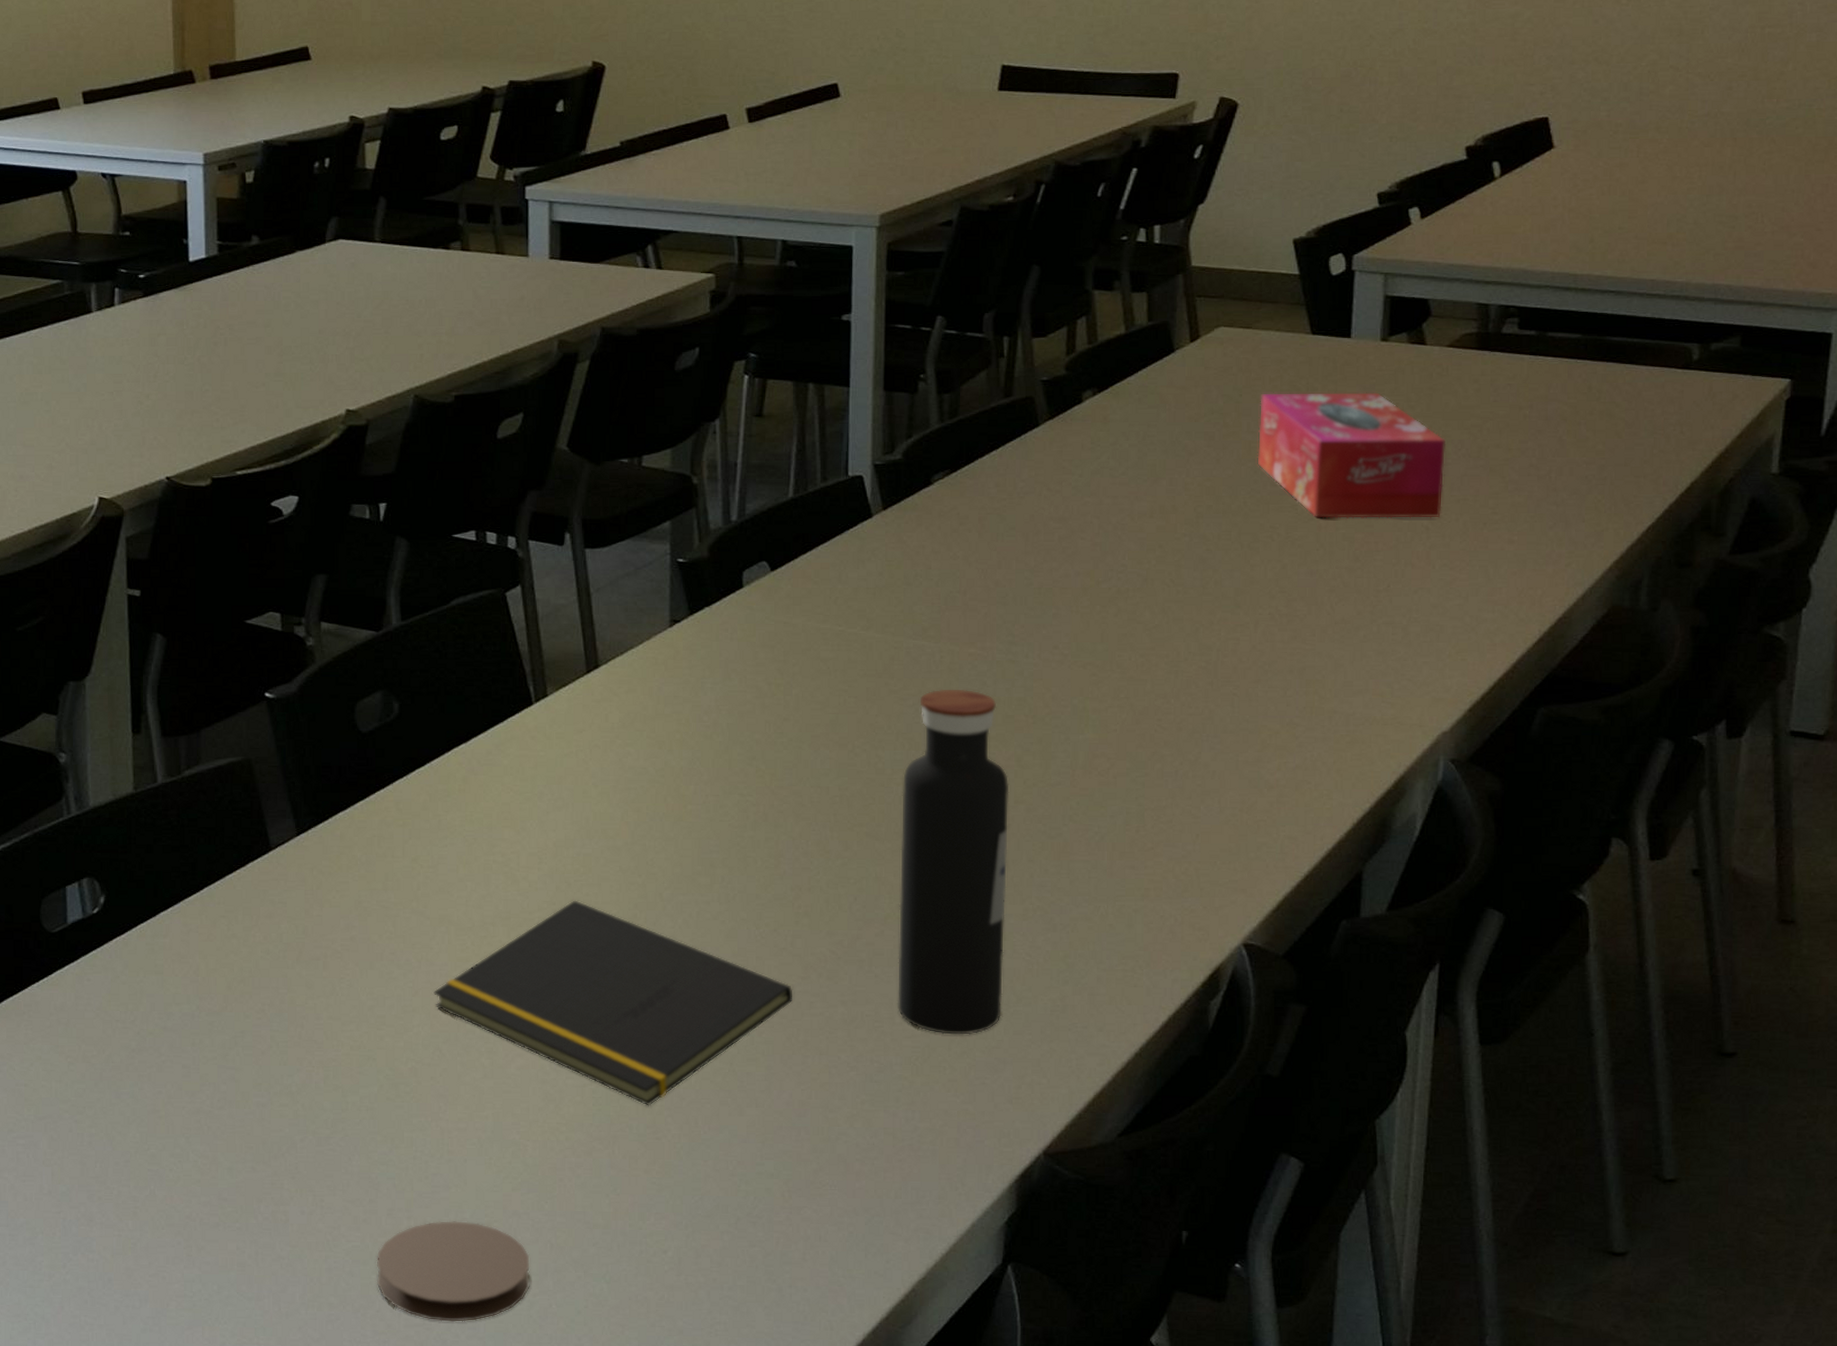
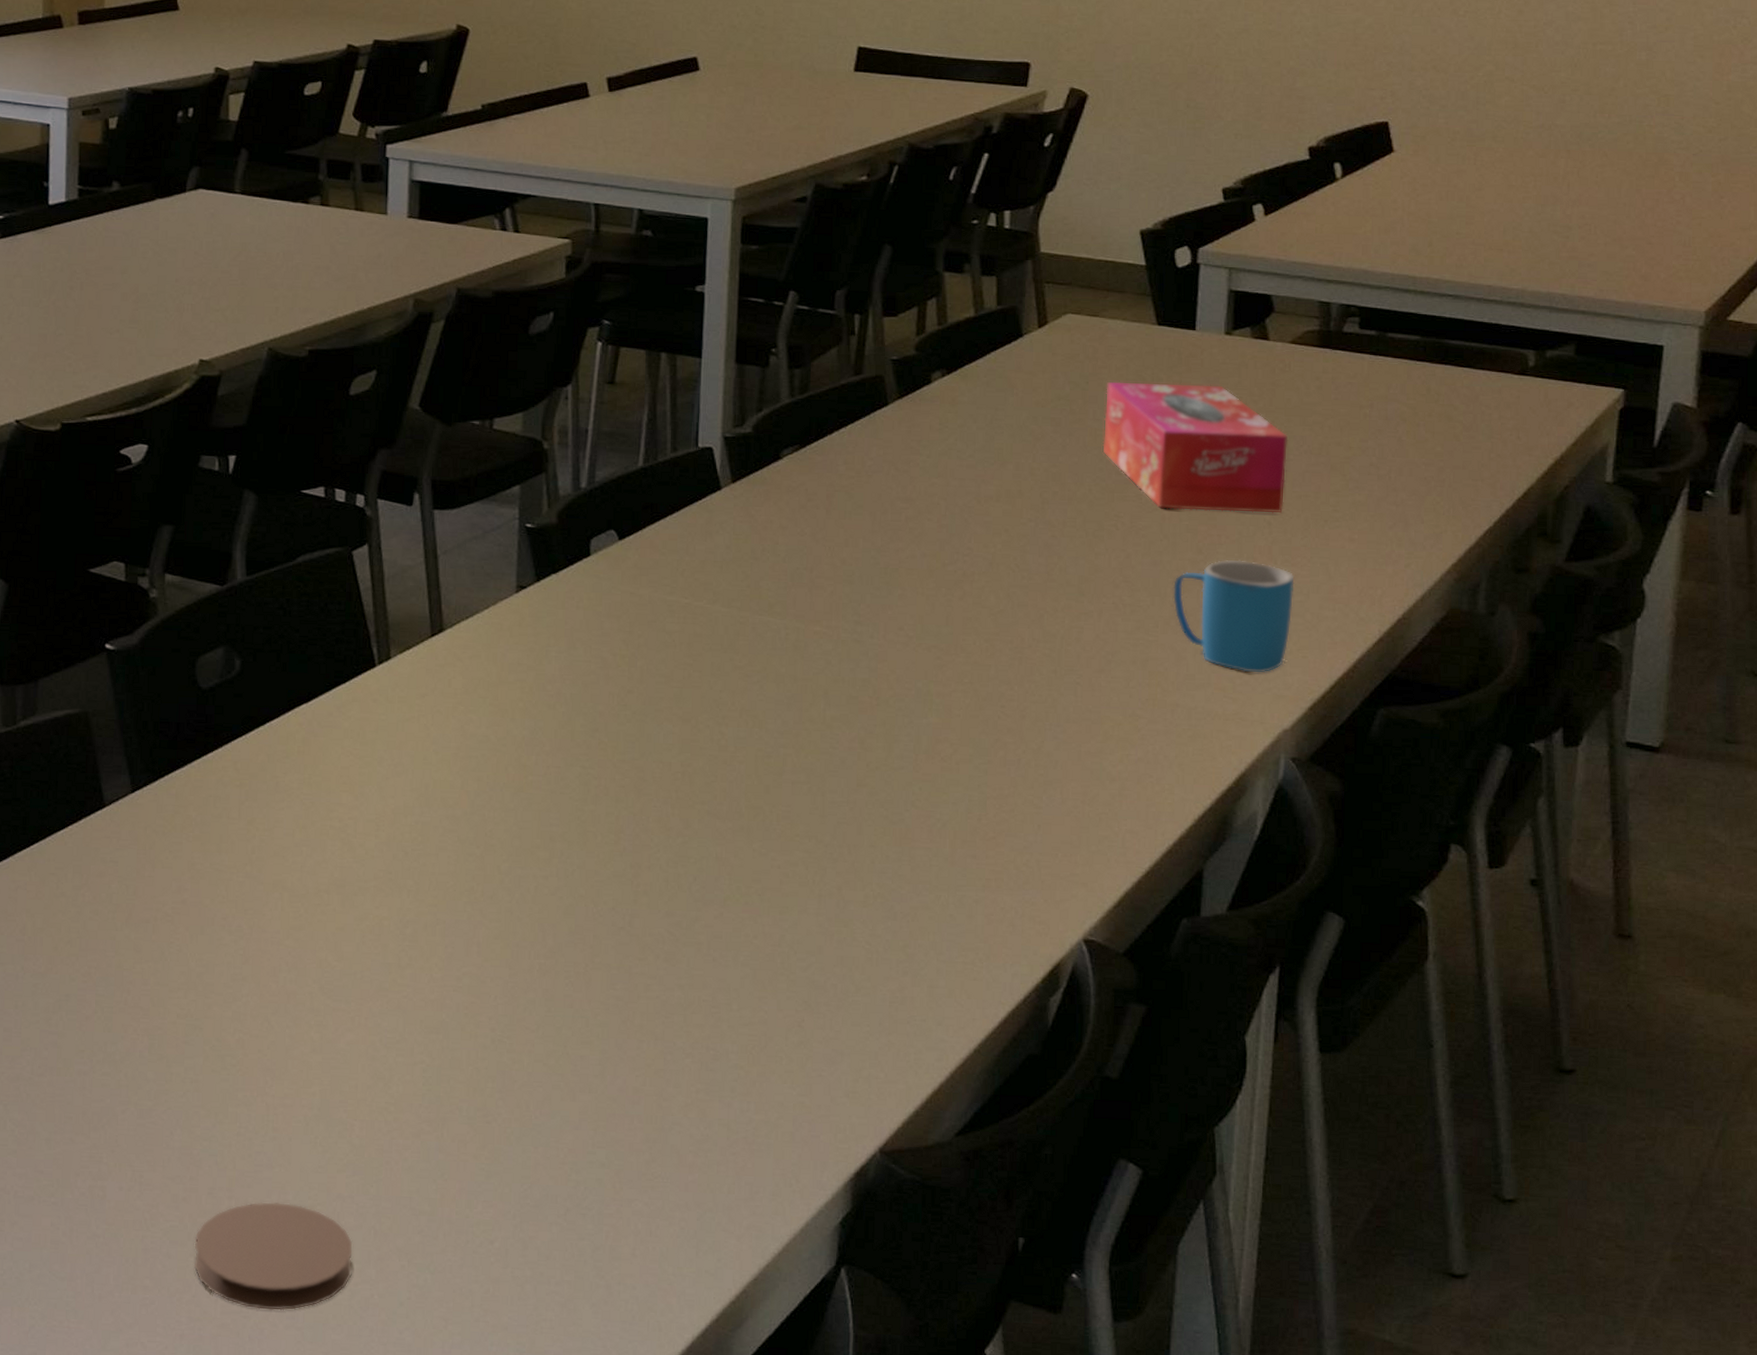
notepad: present [434,900,793,1106] -> none [264,870,630,1088]
water bottle: present [898,689,1010,1035] -> none [735,666,852,1024]
mug: none [1330,566,1453,677] -> present [1173,559,1295,673]

